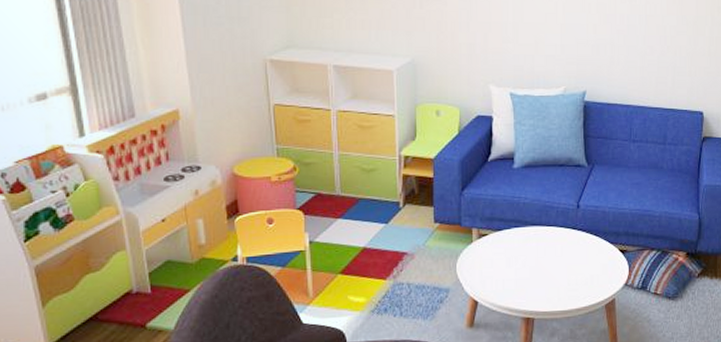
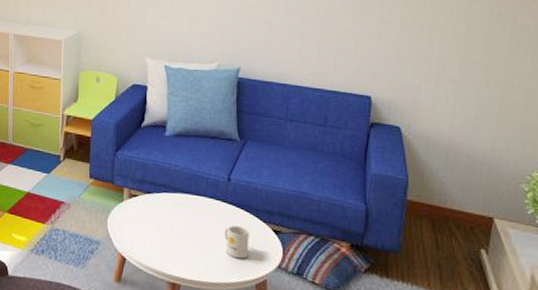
mug: none [575,251,598,283] -> present [224,226,249,259]

